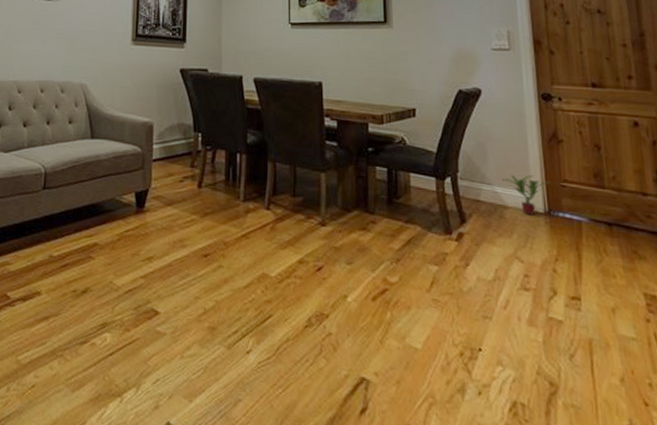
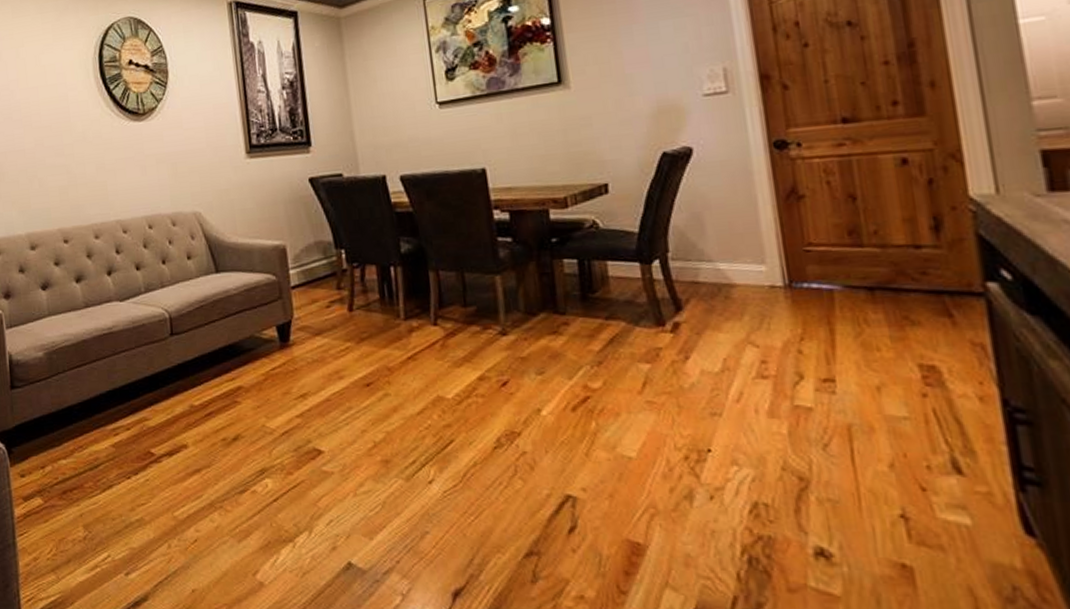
potted plant: present [503,175,551,216] -> none [727,243,790,292]

